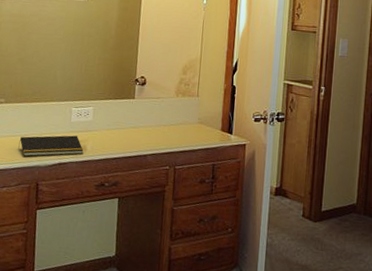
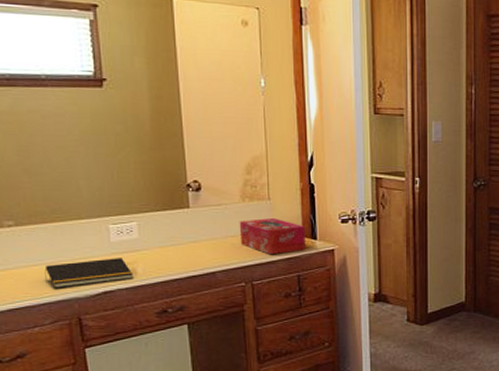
tissue box: none [170,112,224,145] -> present [239,218,305,255]

